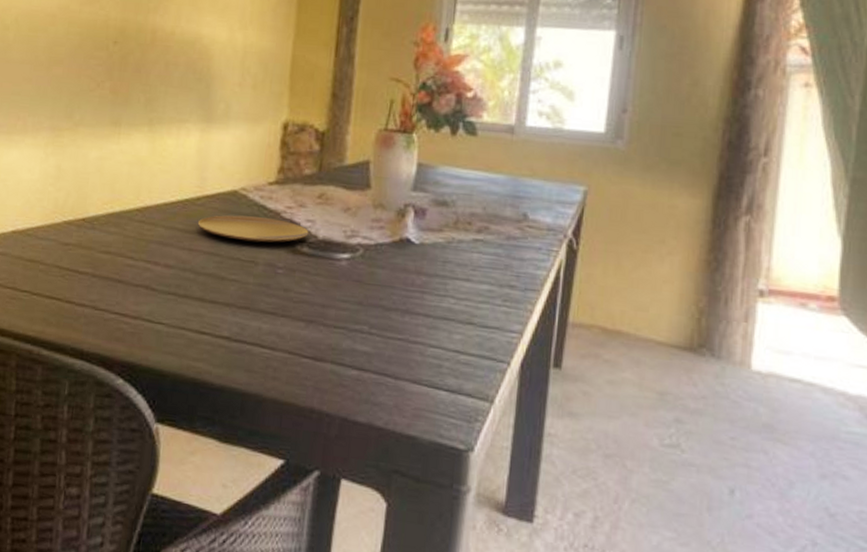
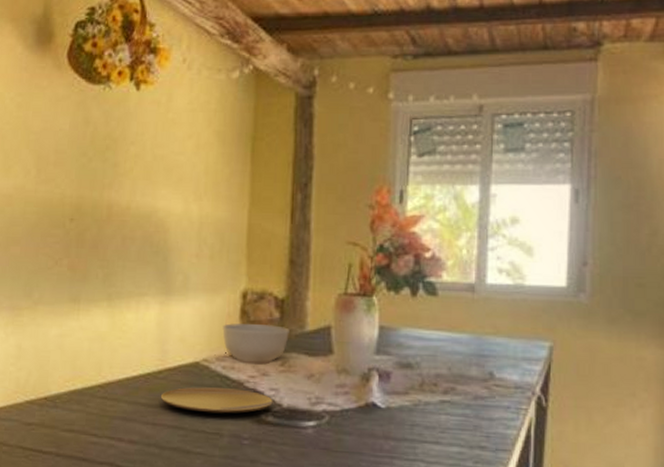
bowl: none [262,154,329,196] -> present [222,323,290,365]

